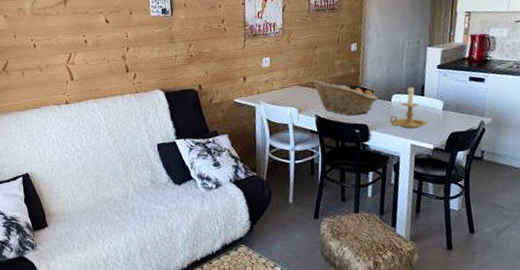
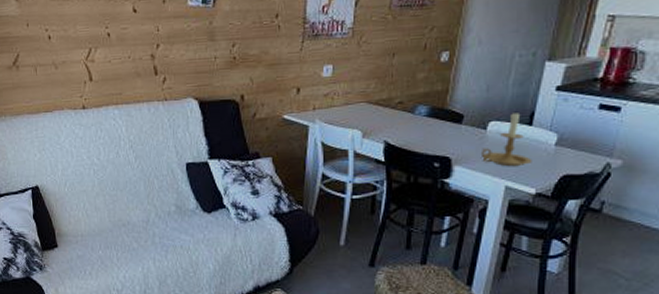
fruit basket: present [311,79,378,116] -> none [384,96,469,145]

